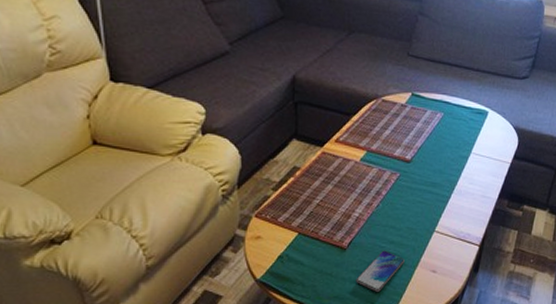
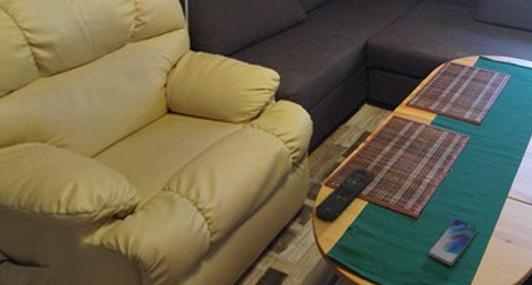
remote control: none [246,202,304,249] -> present [314,168,375,220]

